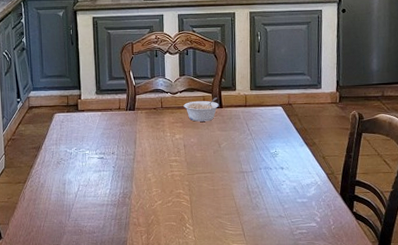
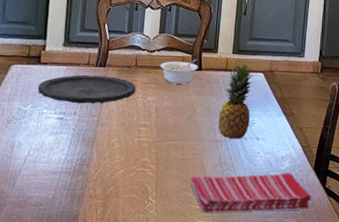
plate: none [79,118,164,145] -> present [37,74,136,104]
dish towel: none [222,199,340,237] -> present [190,173,312,212]
fruit: none [243,97,273,170] -> present [218,62,253,139]

